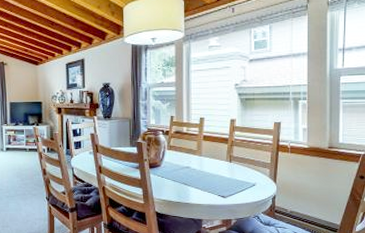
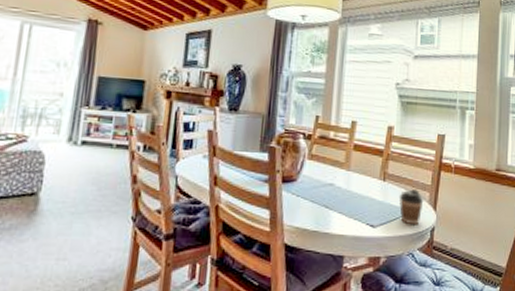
coffee cup: none [243,167,265,195] -> present [398,189,424,225]

